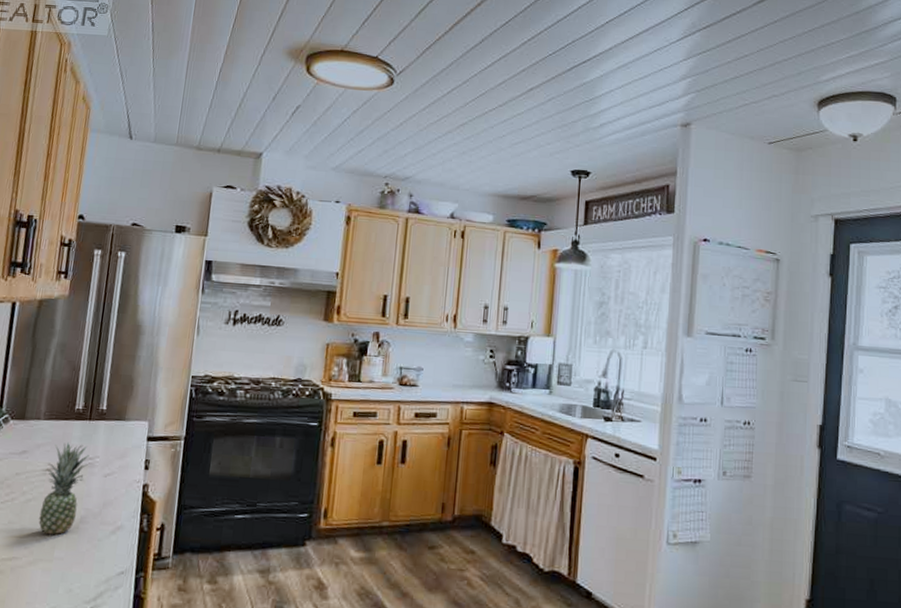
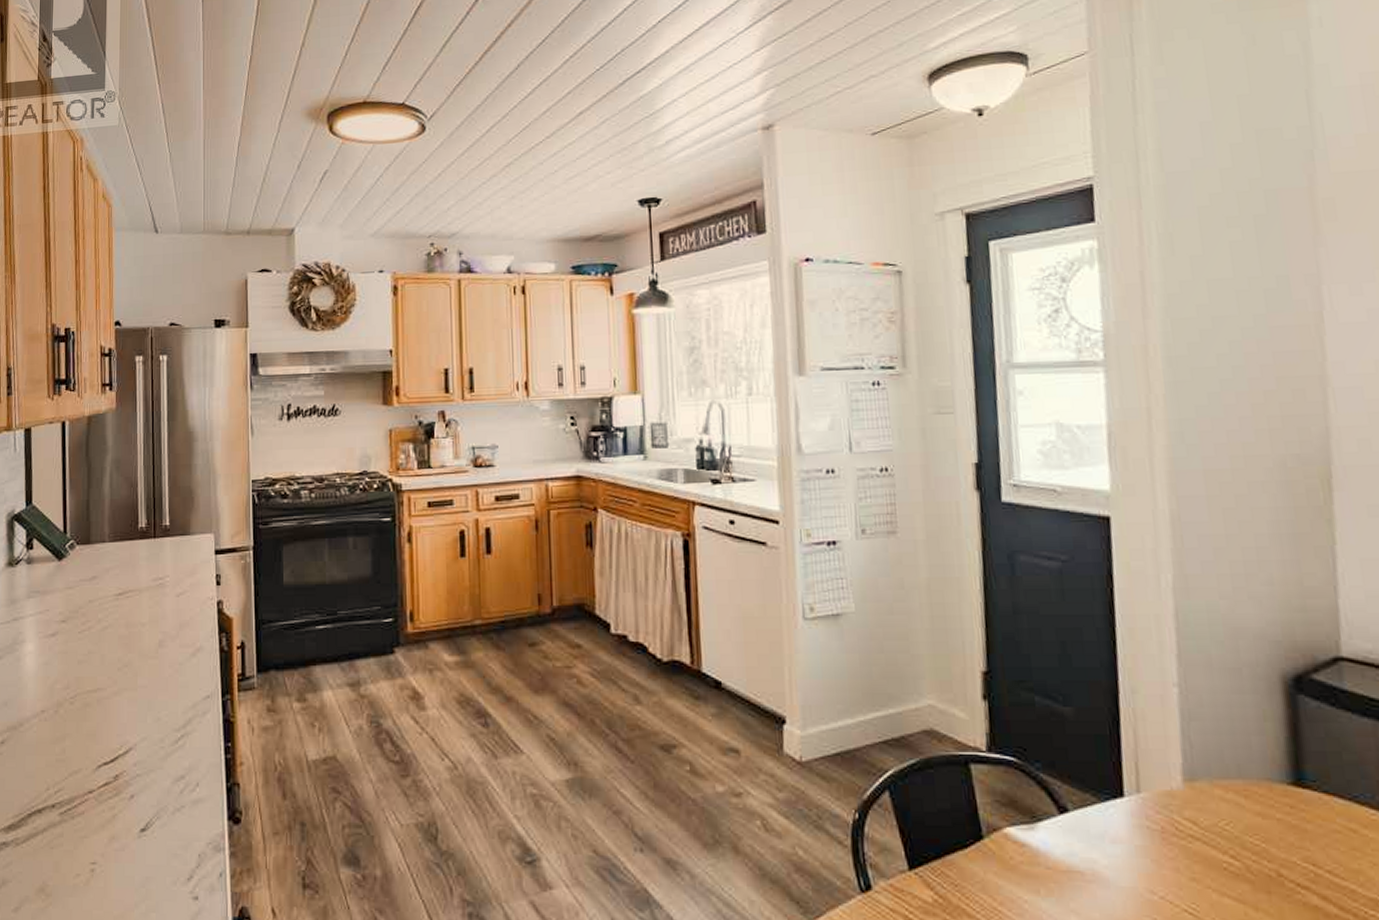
fruit: present [38,442,90,535] -> none [117,563,159,662]

